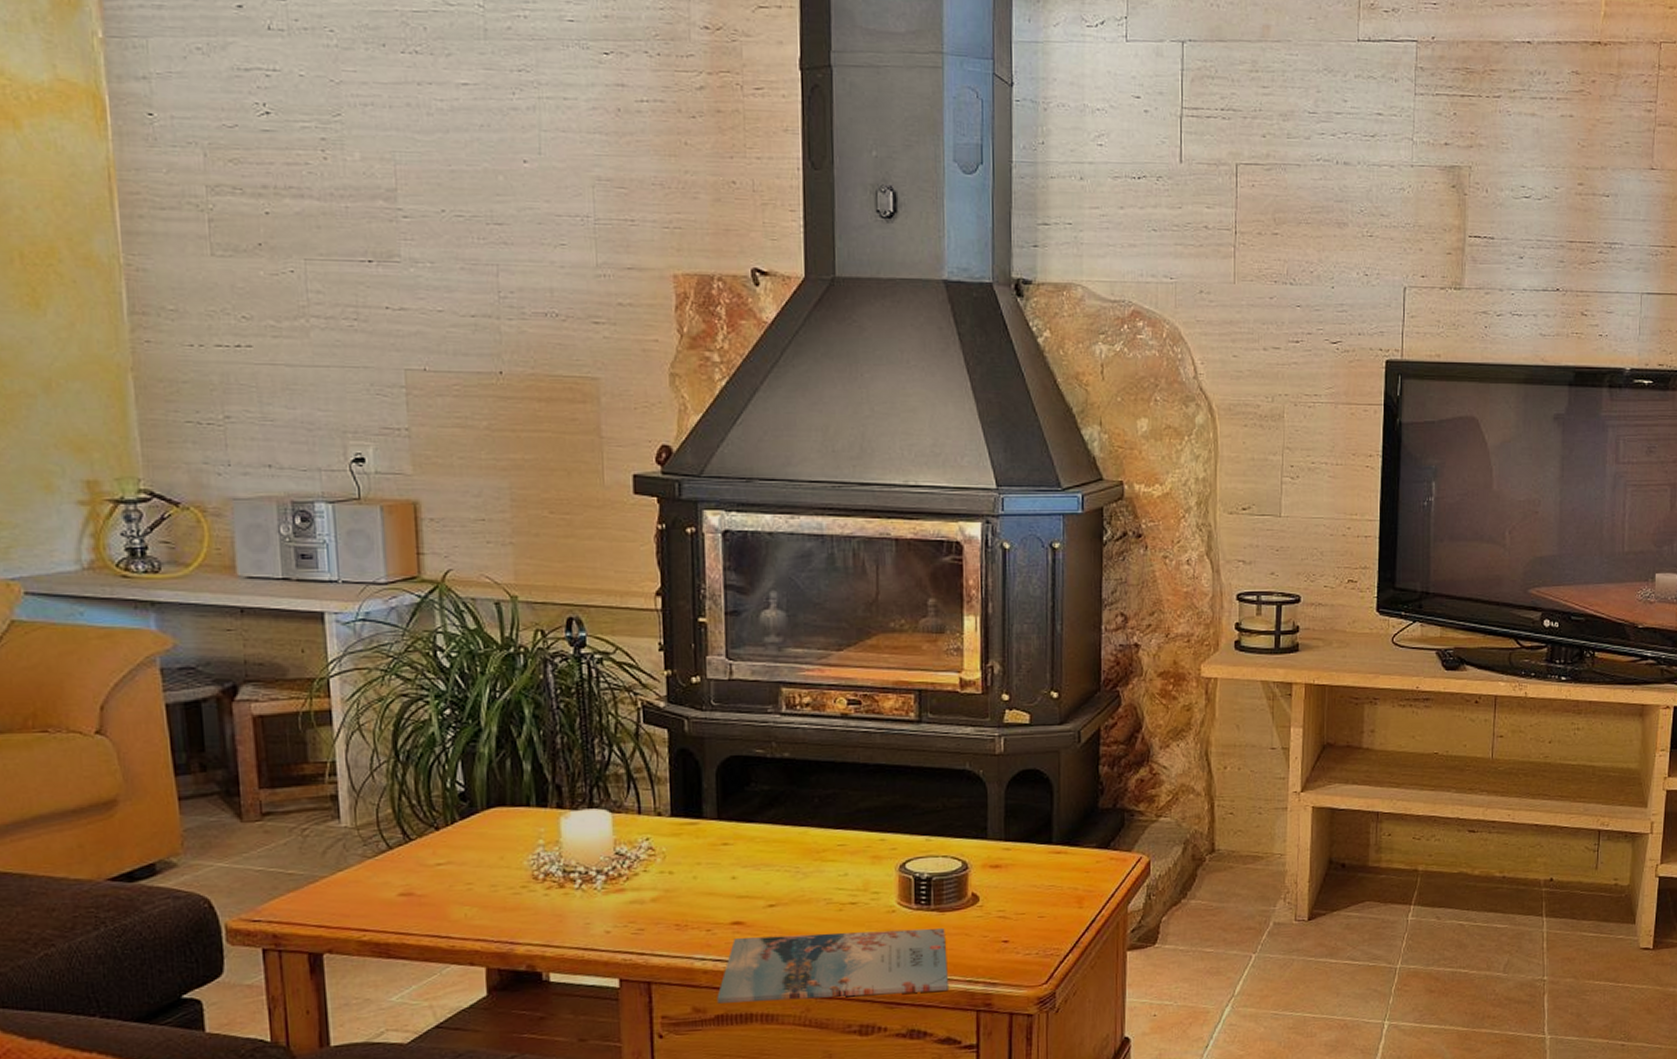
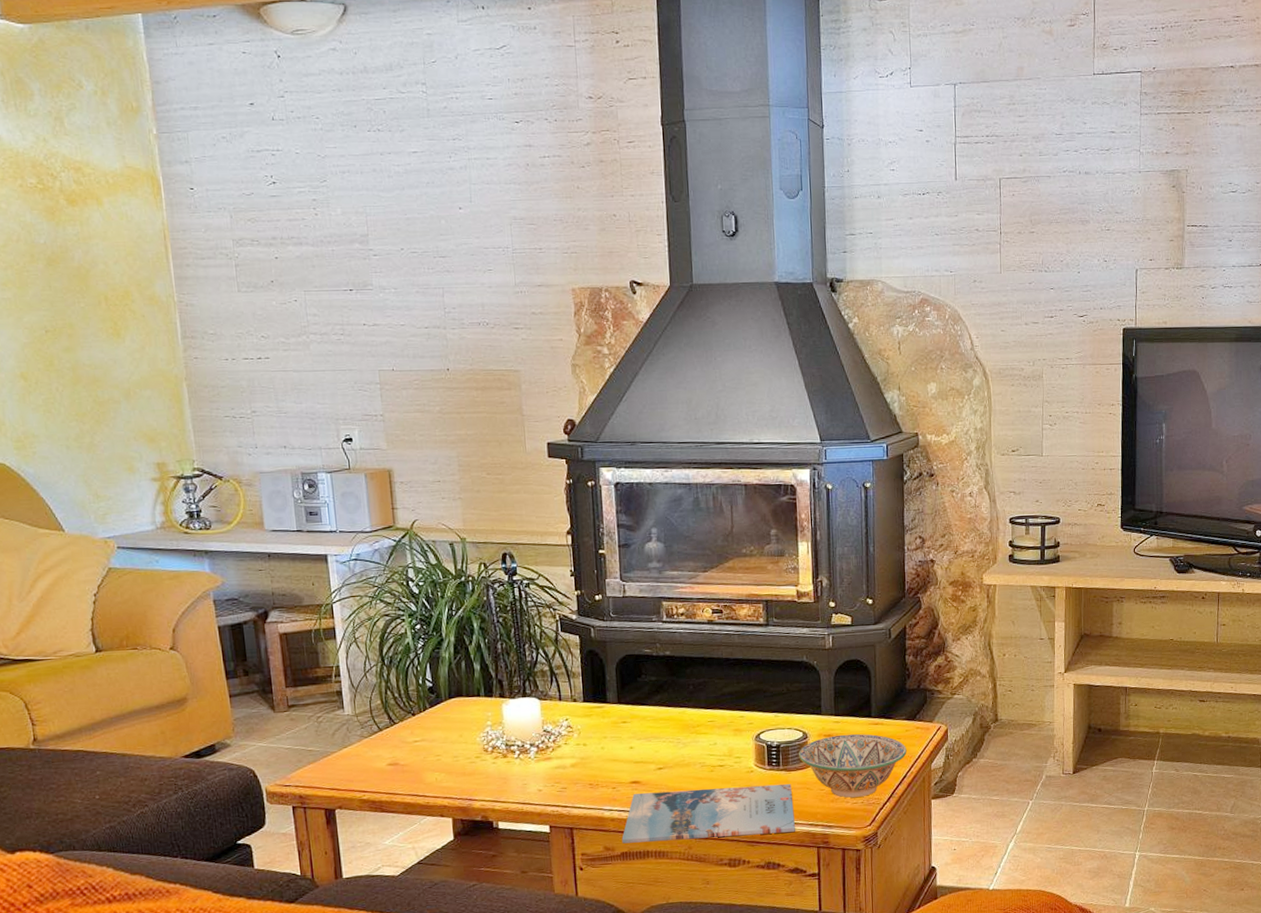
decorative bowl: none [955,865,1097,947] -> present [798,734,907,798]

